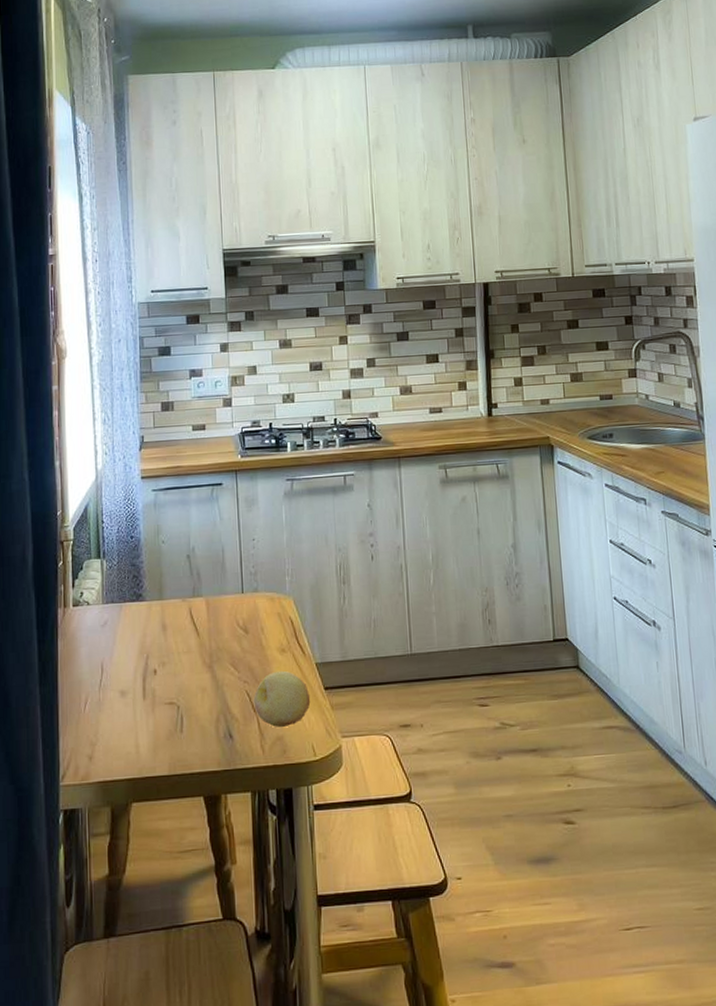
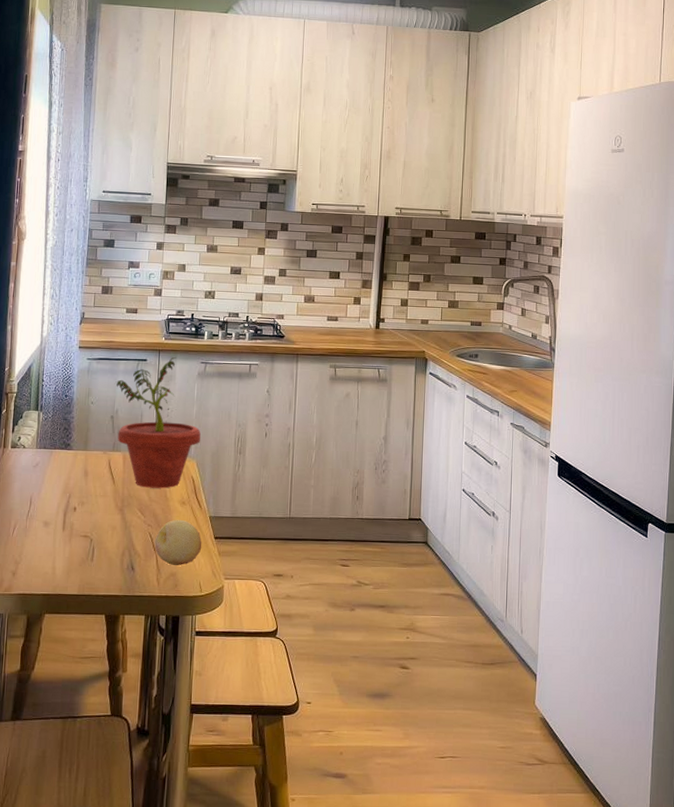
potted plant: none [188,477,295,637] -> present [115,357,201,489]

